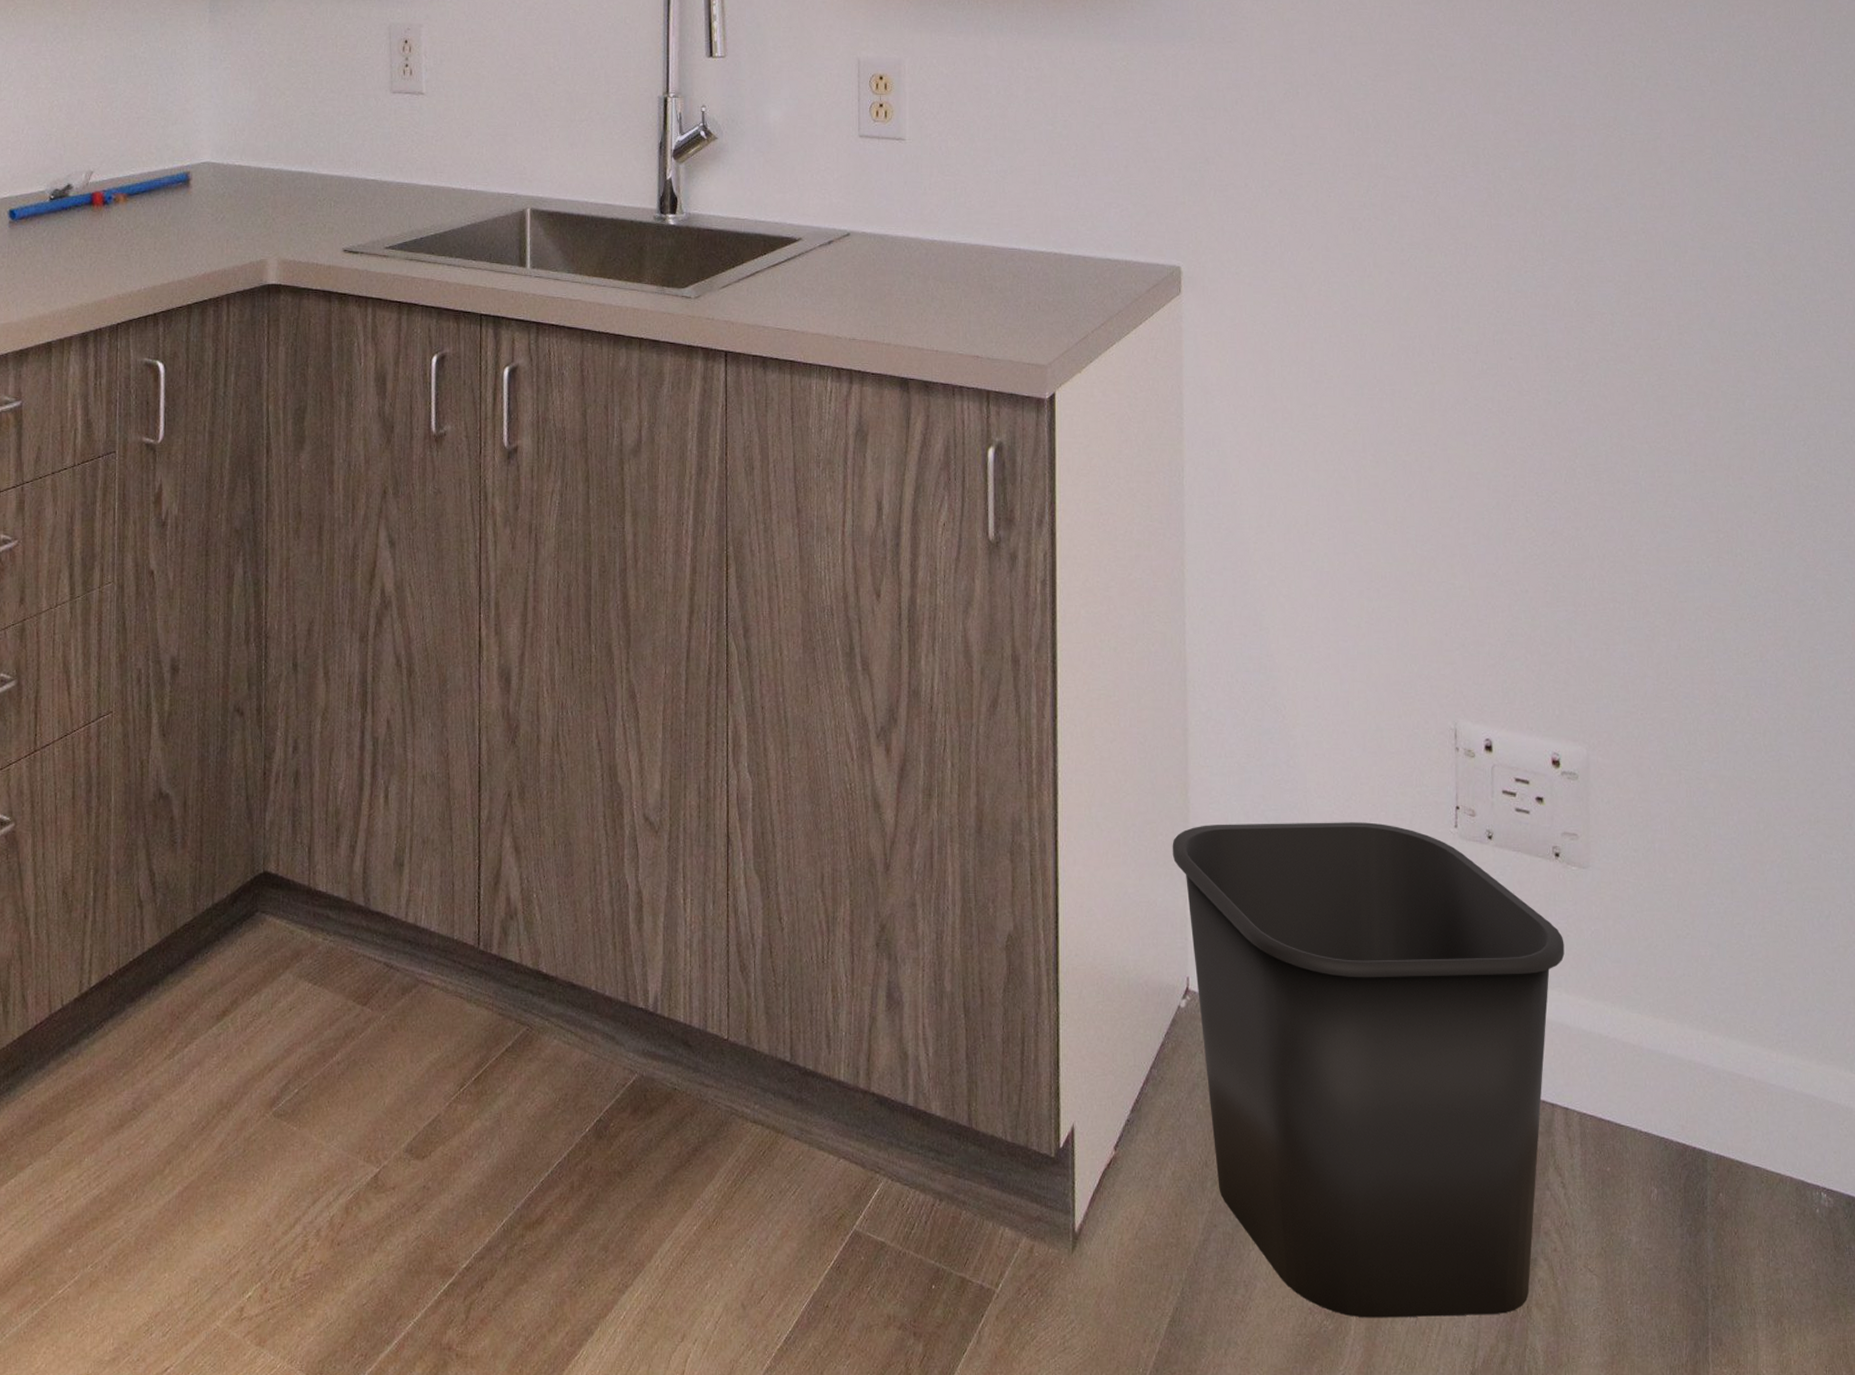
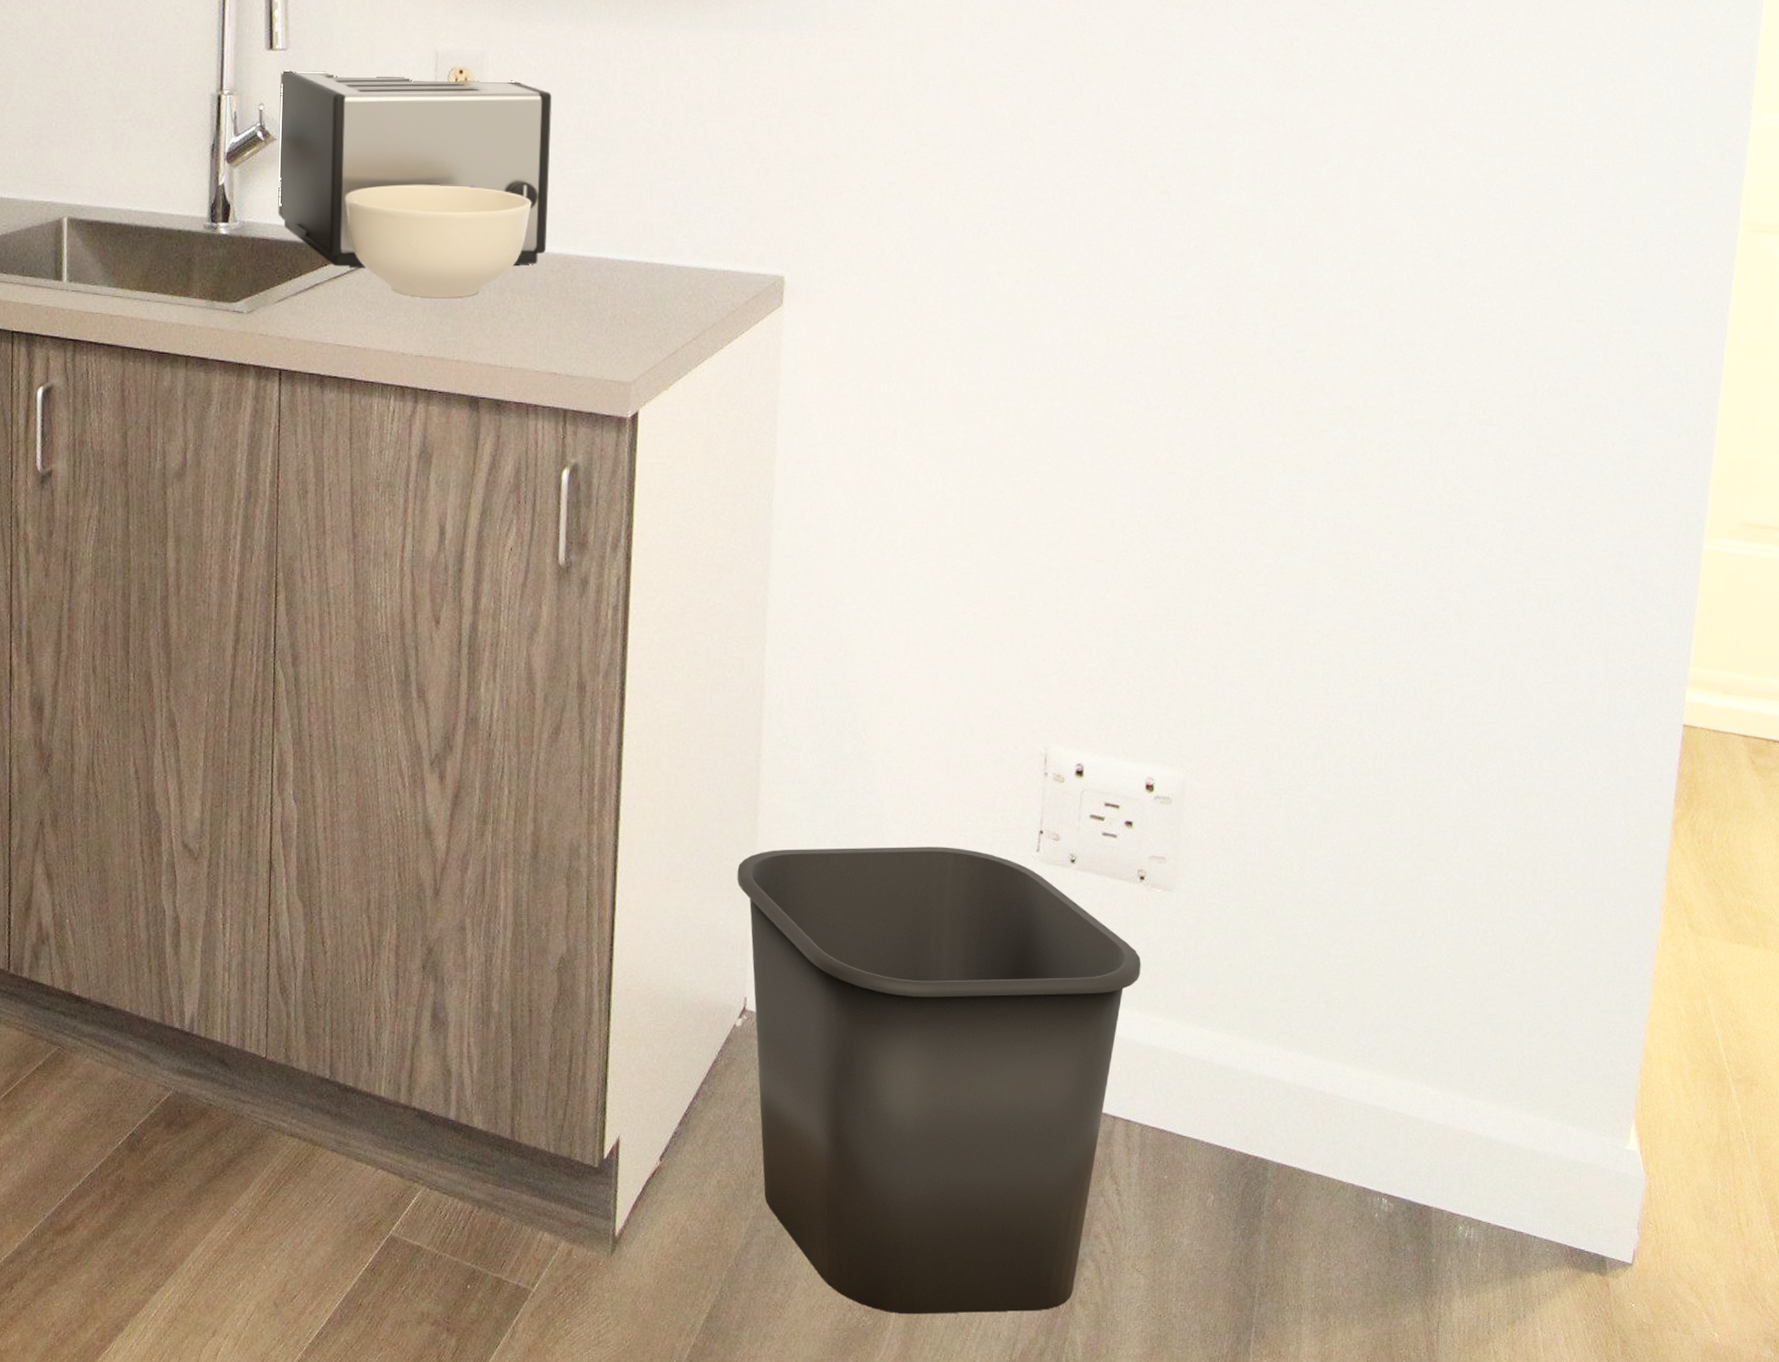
toaster: none [720,76,964,257] -> present [278,70,552,268]
bowl: none [780,180,949,286] -> present [344,184,532,299]

